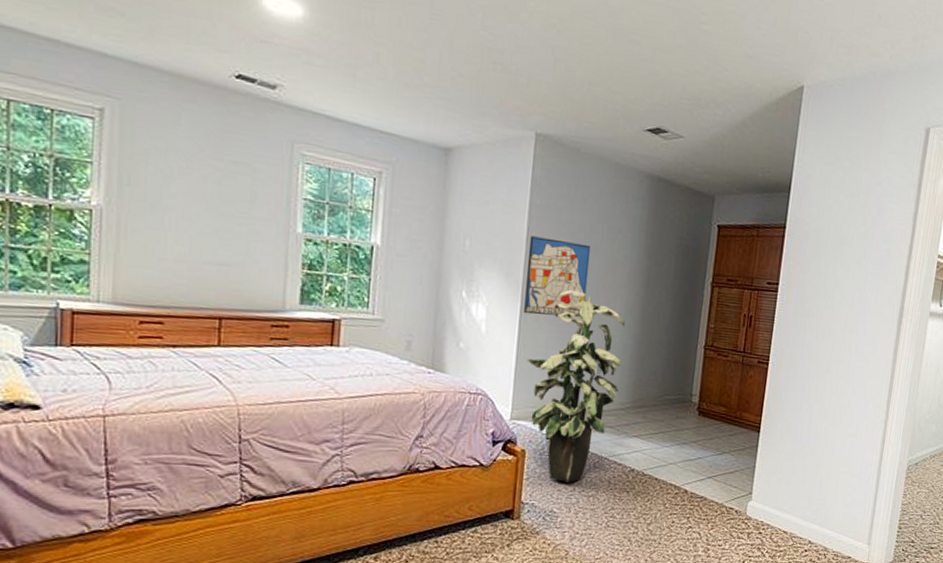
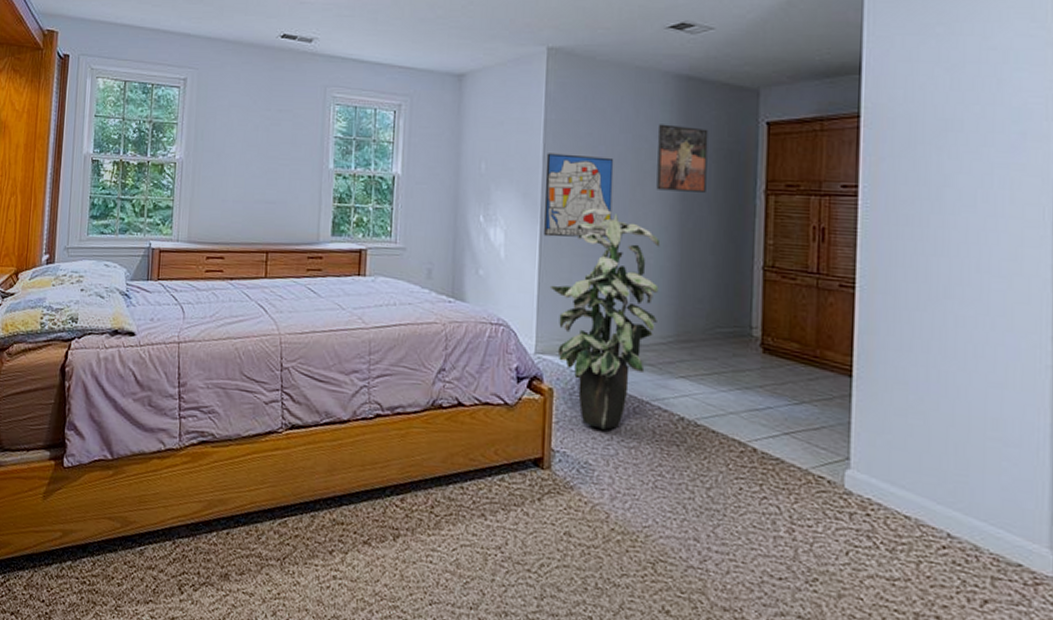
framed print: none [626,218,672,282] -> present [656,124,709,193]

